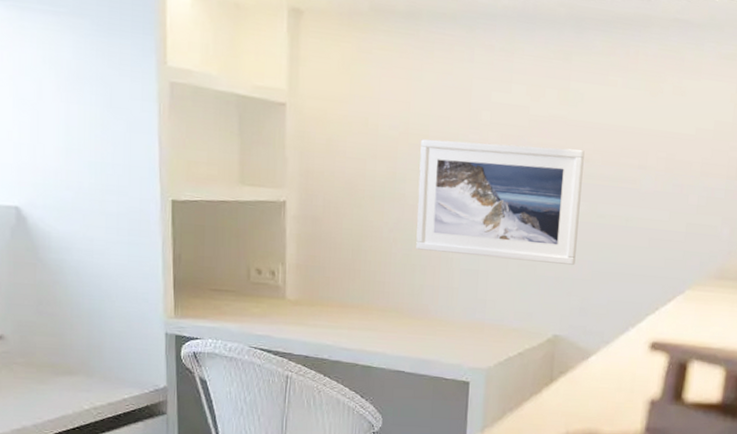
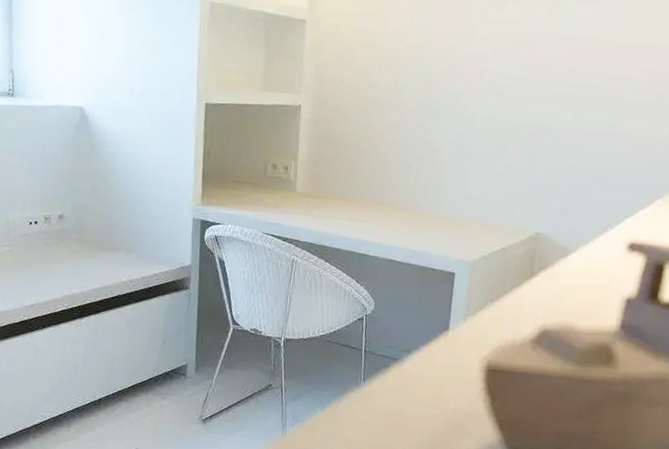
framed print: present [416,139,585,265] -> none [412,51,572,168]

